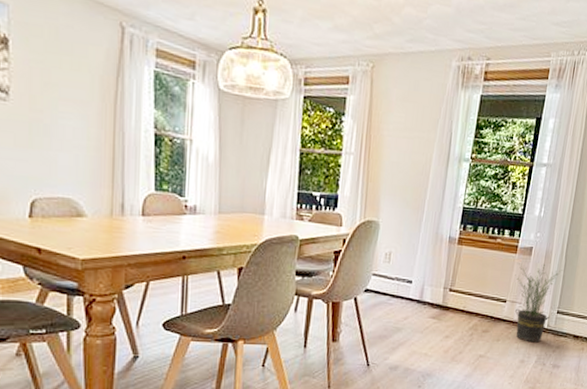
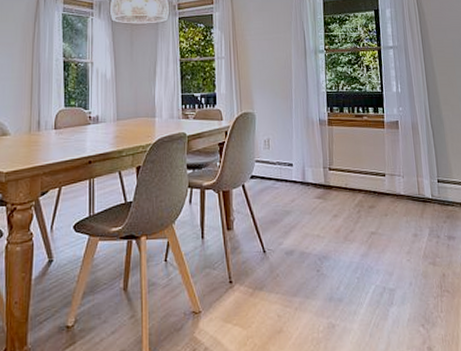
potted plant: present [515,263,563,343] -> none [387,135,432,215]

